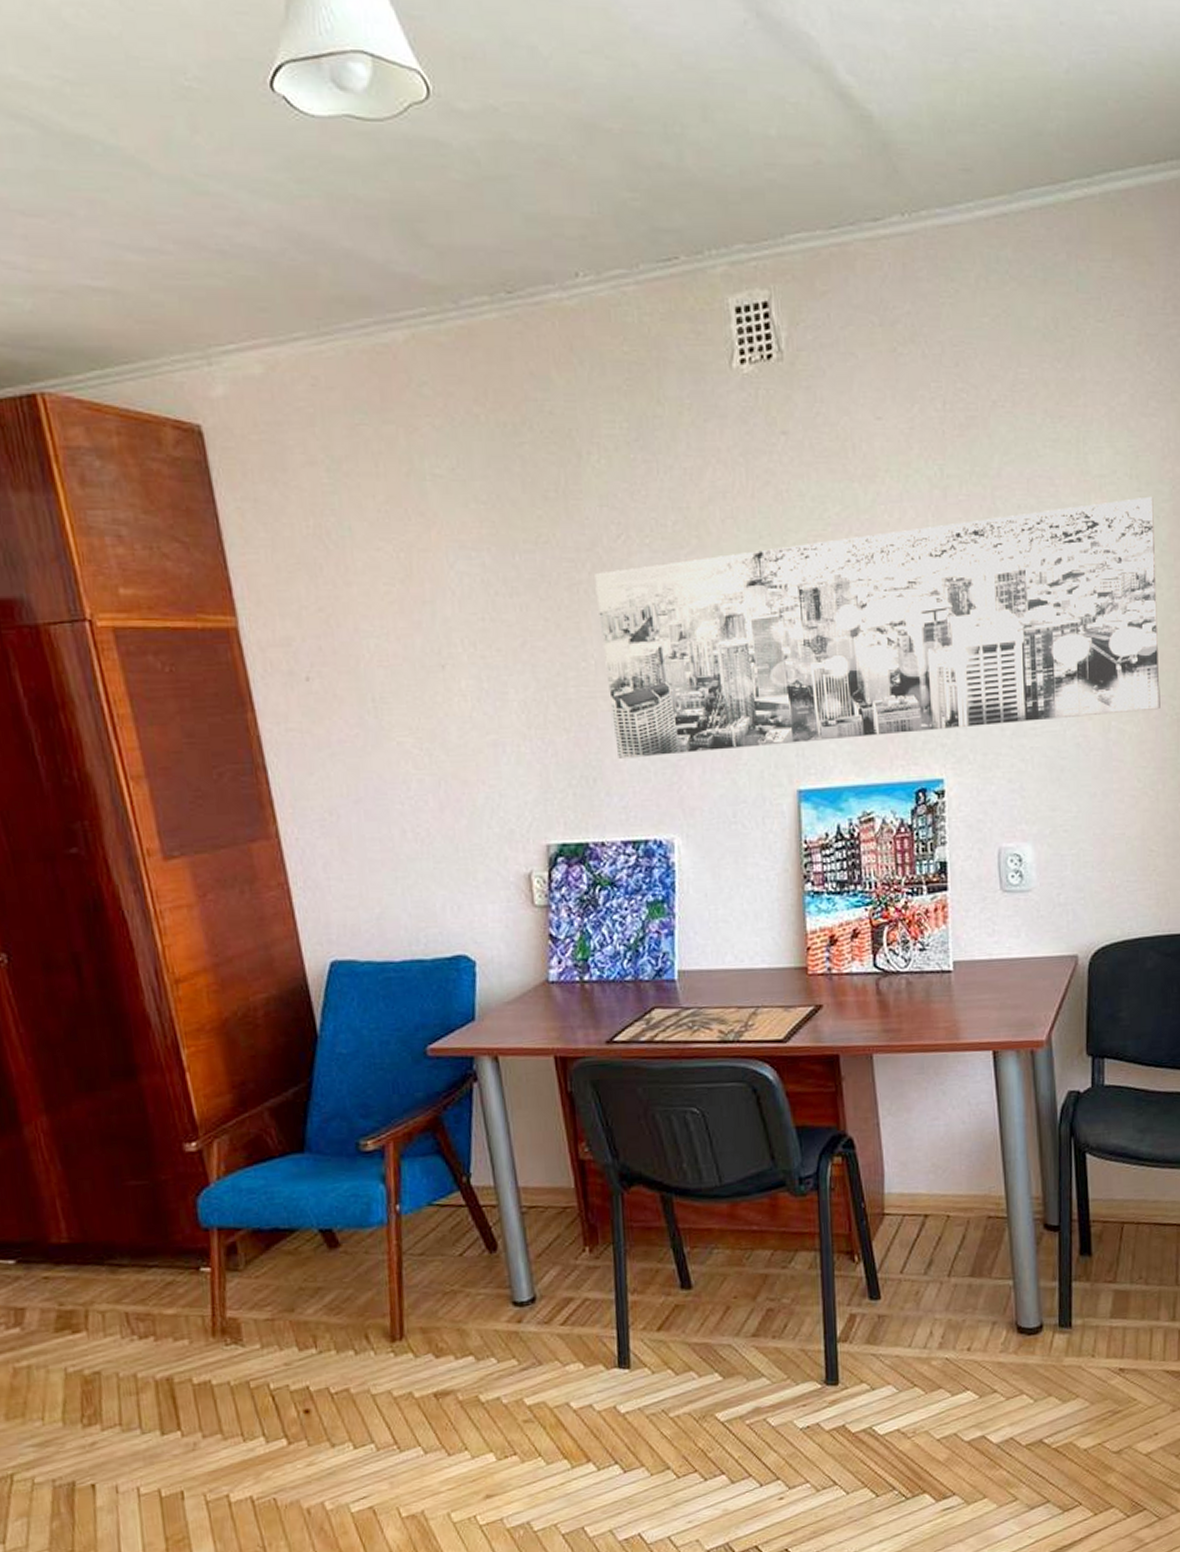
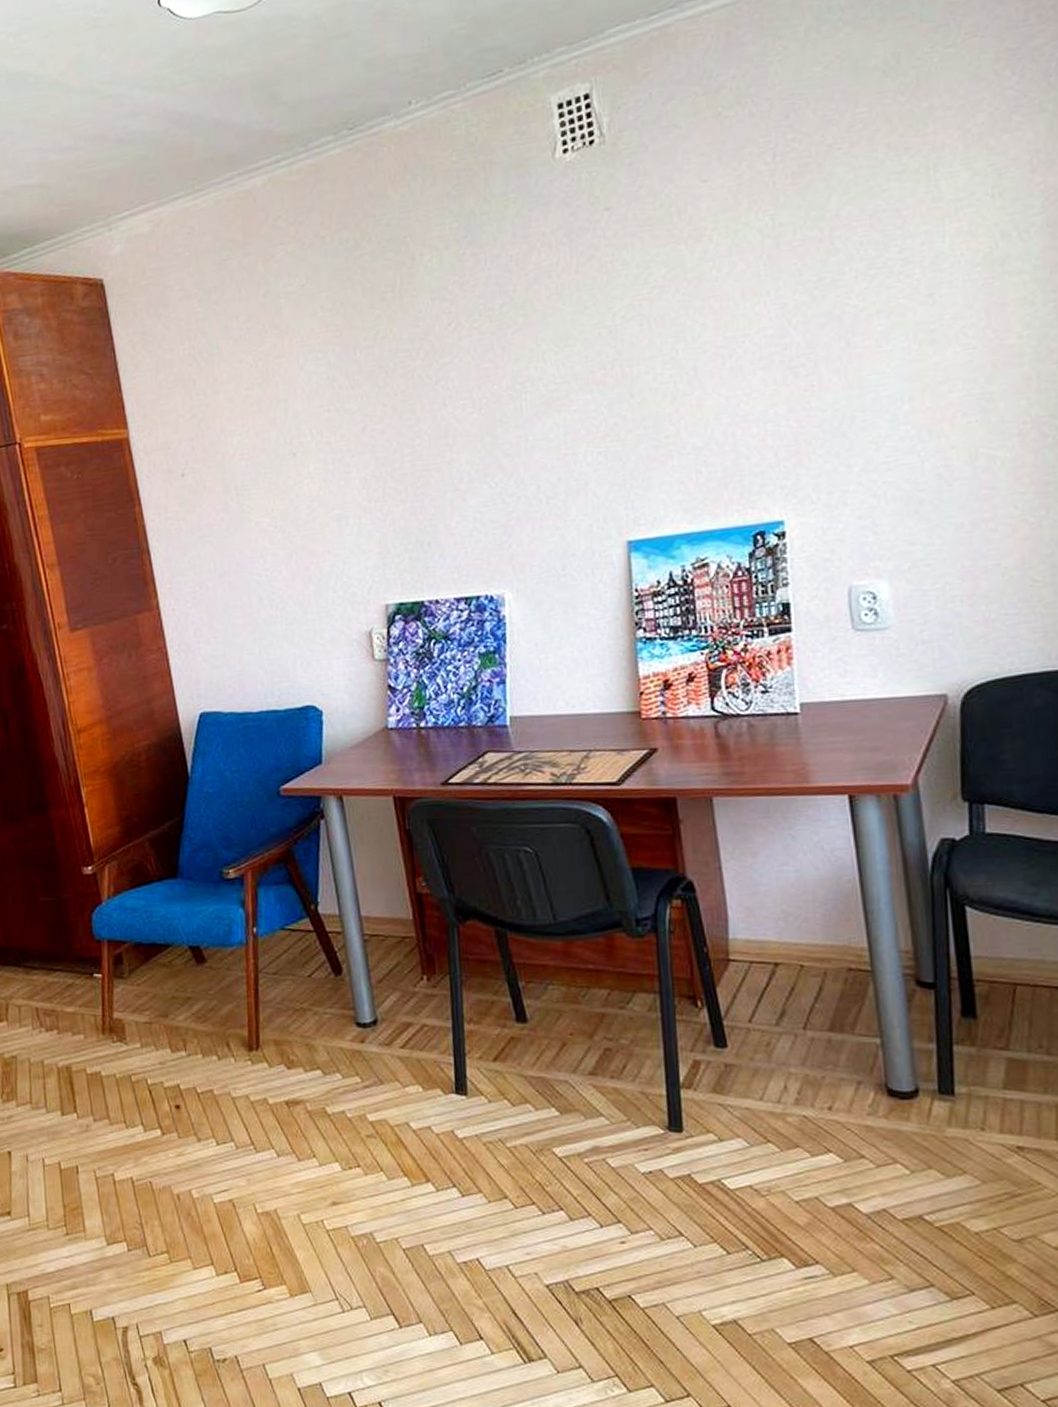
wall art: present [595,496,1160,758] -> none [428,212,1040,523]

